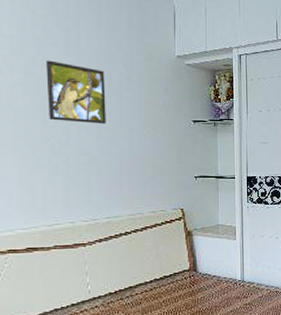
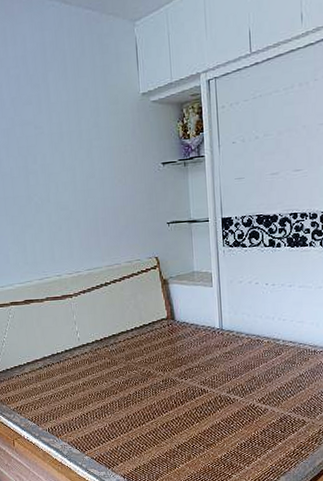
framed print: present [46,60,106,124] -> none [23,119,80,179]

